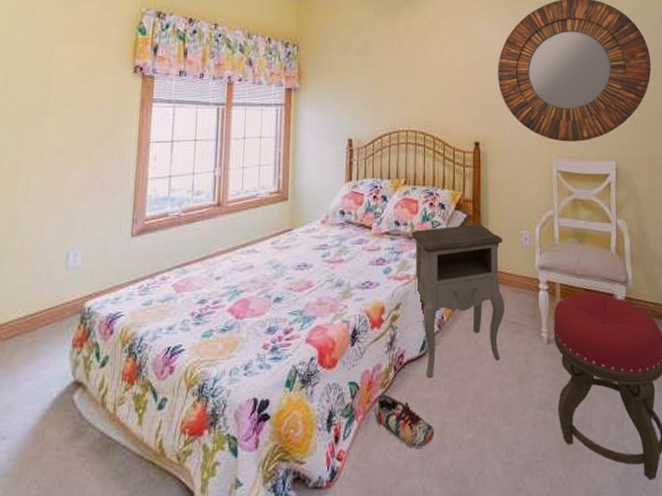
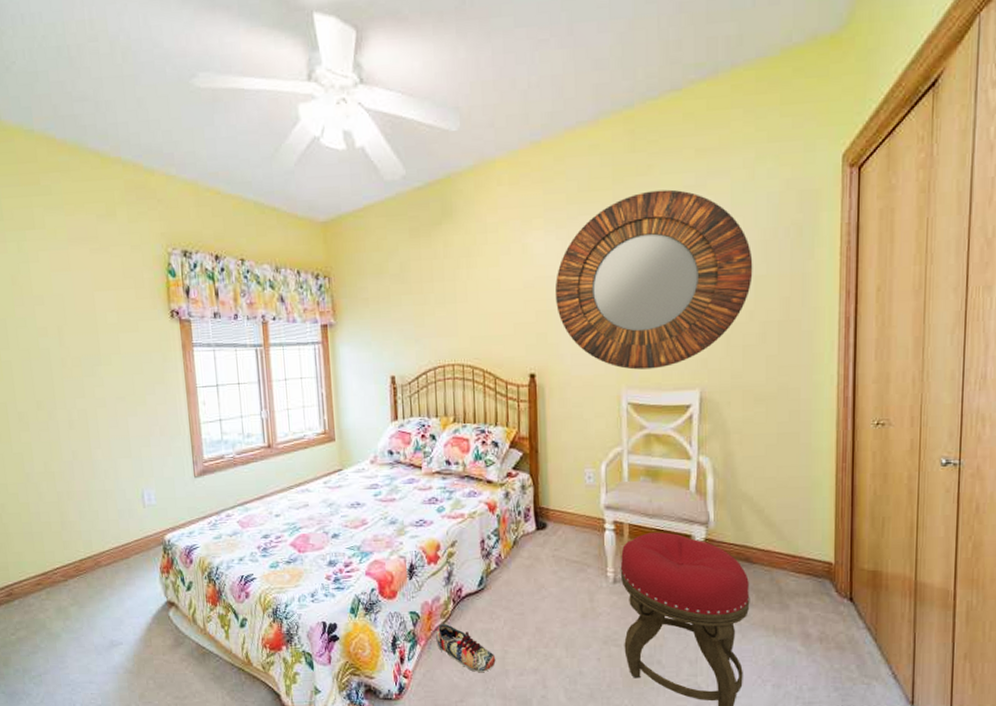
nightstand: present [411,224,505,378] -> none [463,462,566,611]

